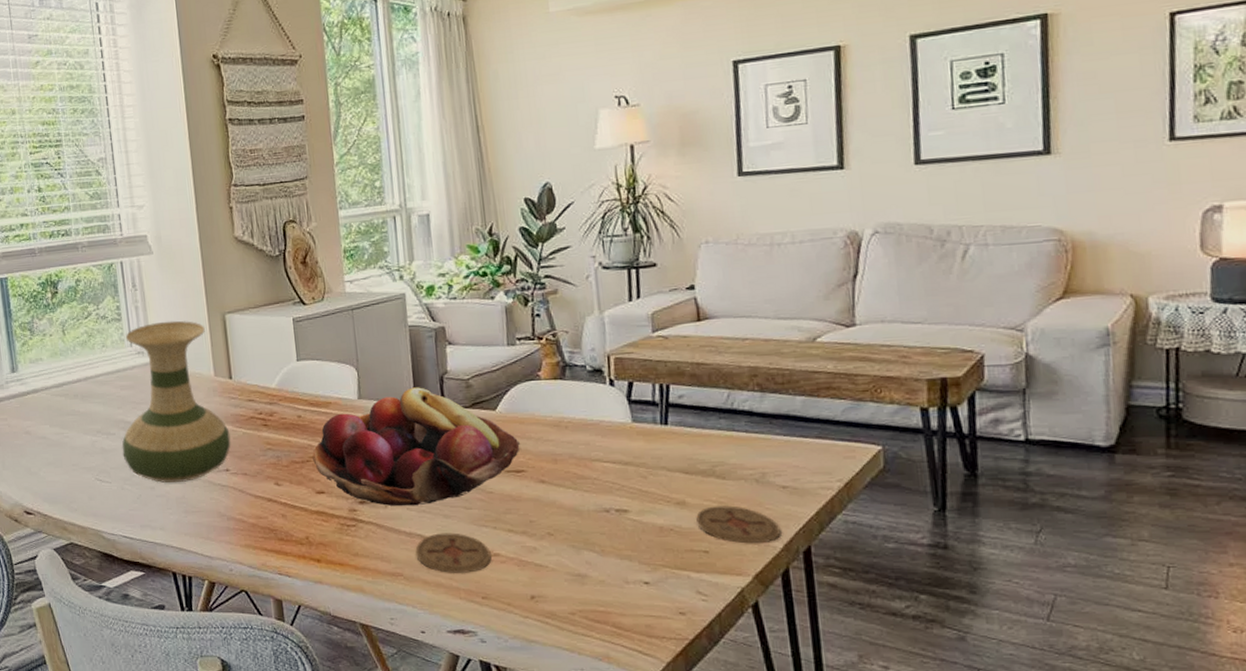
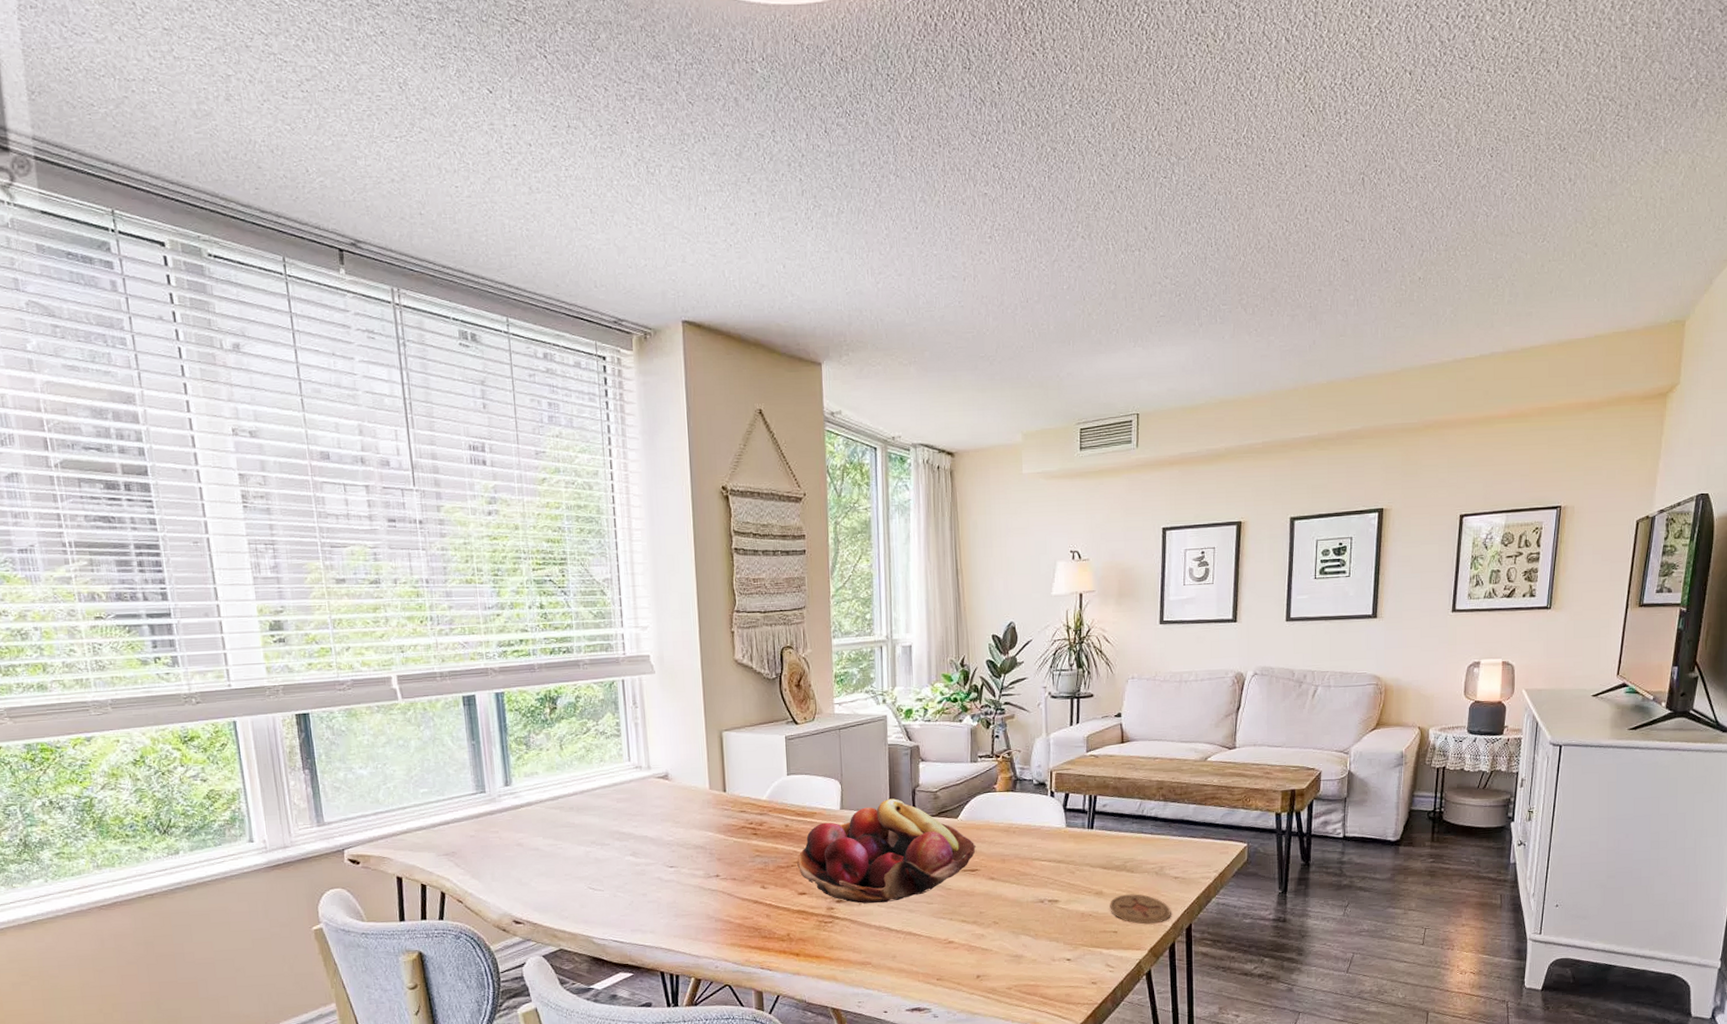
vase: present [121,320,231,483] -> none [616,737,722,889]
coaster: present [415,533,492,574] -> none [883,925,947,961]

